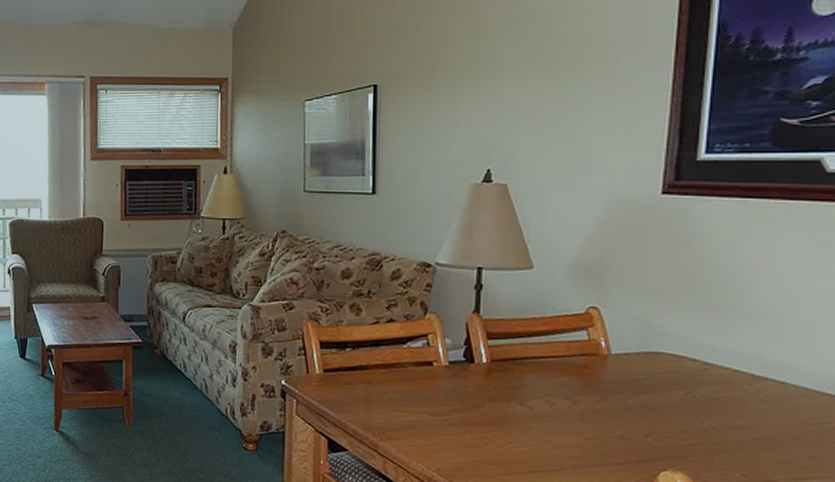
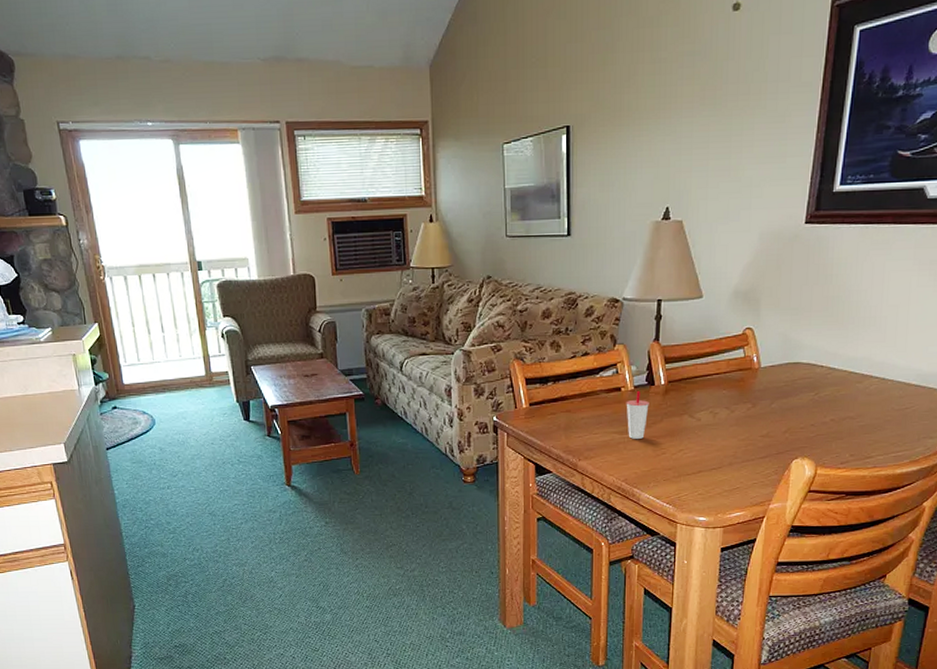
cup: none [438,366,468,424] -> present [626,390,649,439]

